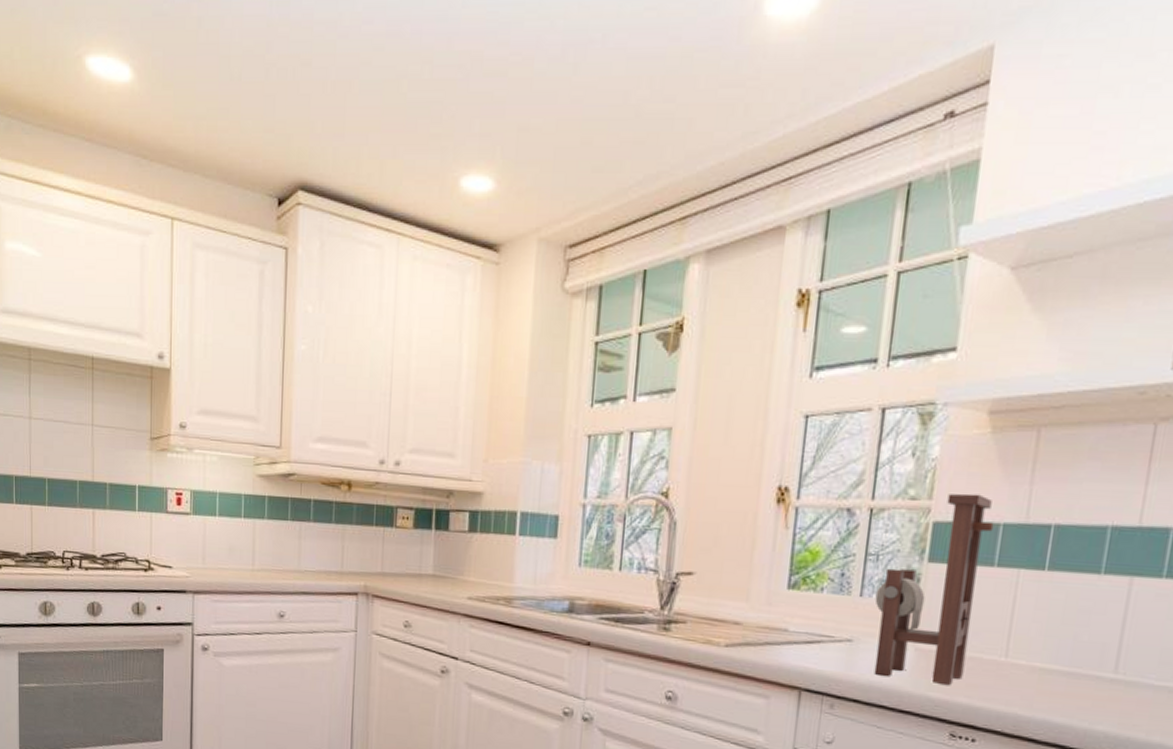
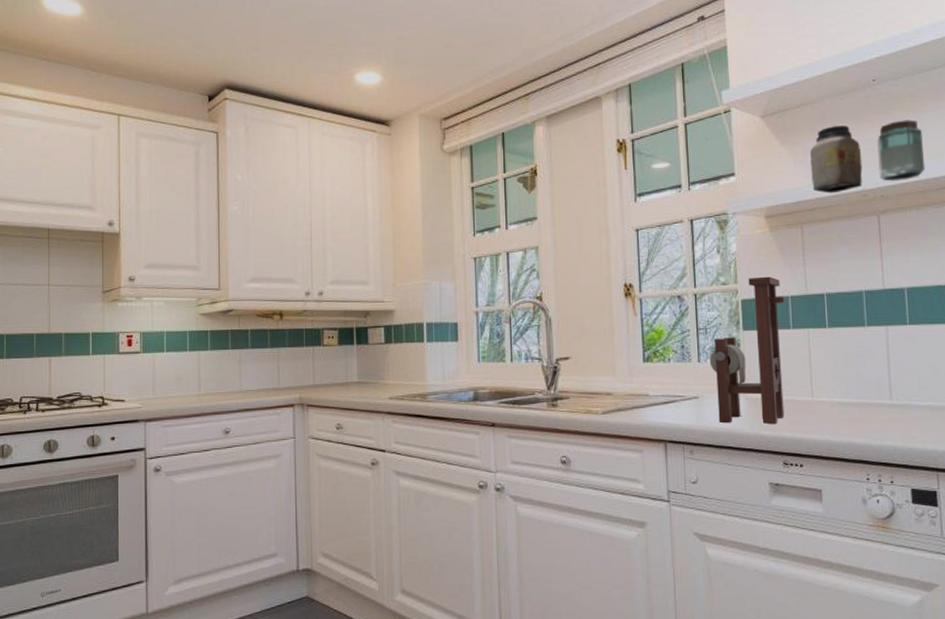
jar: none [1066,288,1152,387] -> present [810,126,863,194]

